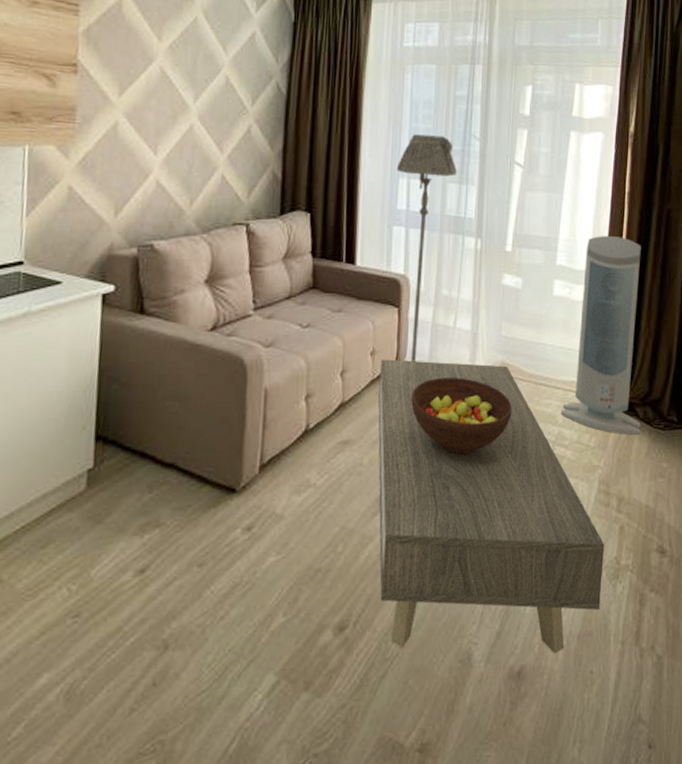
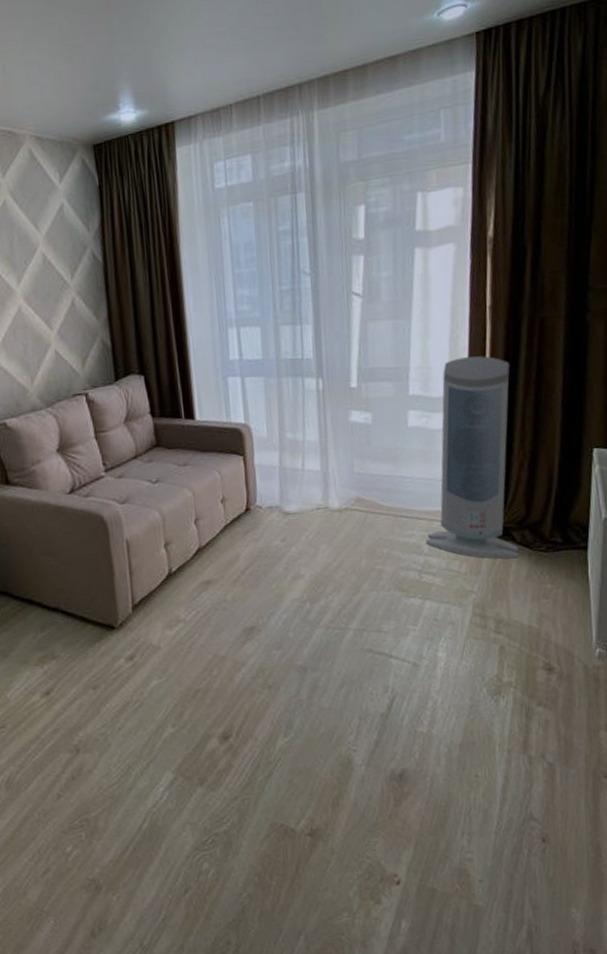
coffee table: present [378,359,605,654] -> none [231,501,484,760]
floor lamp: present [396,134,457,363] -> none [223,277,288,506]
fruit bowl: present [411,377,512,455] -> none [266,516,372,588]

